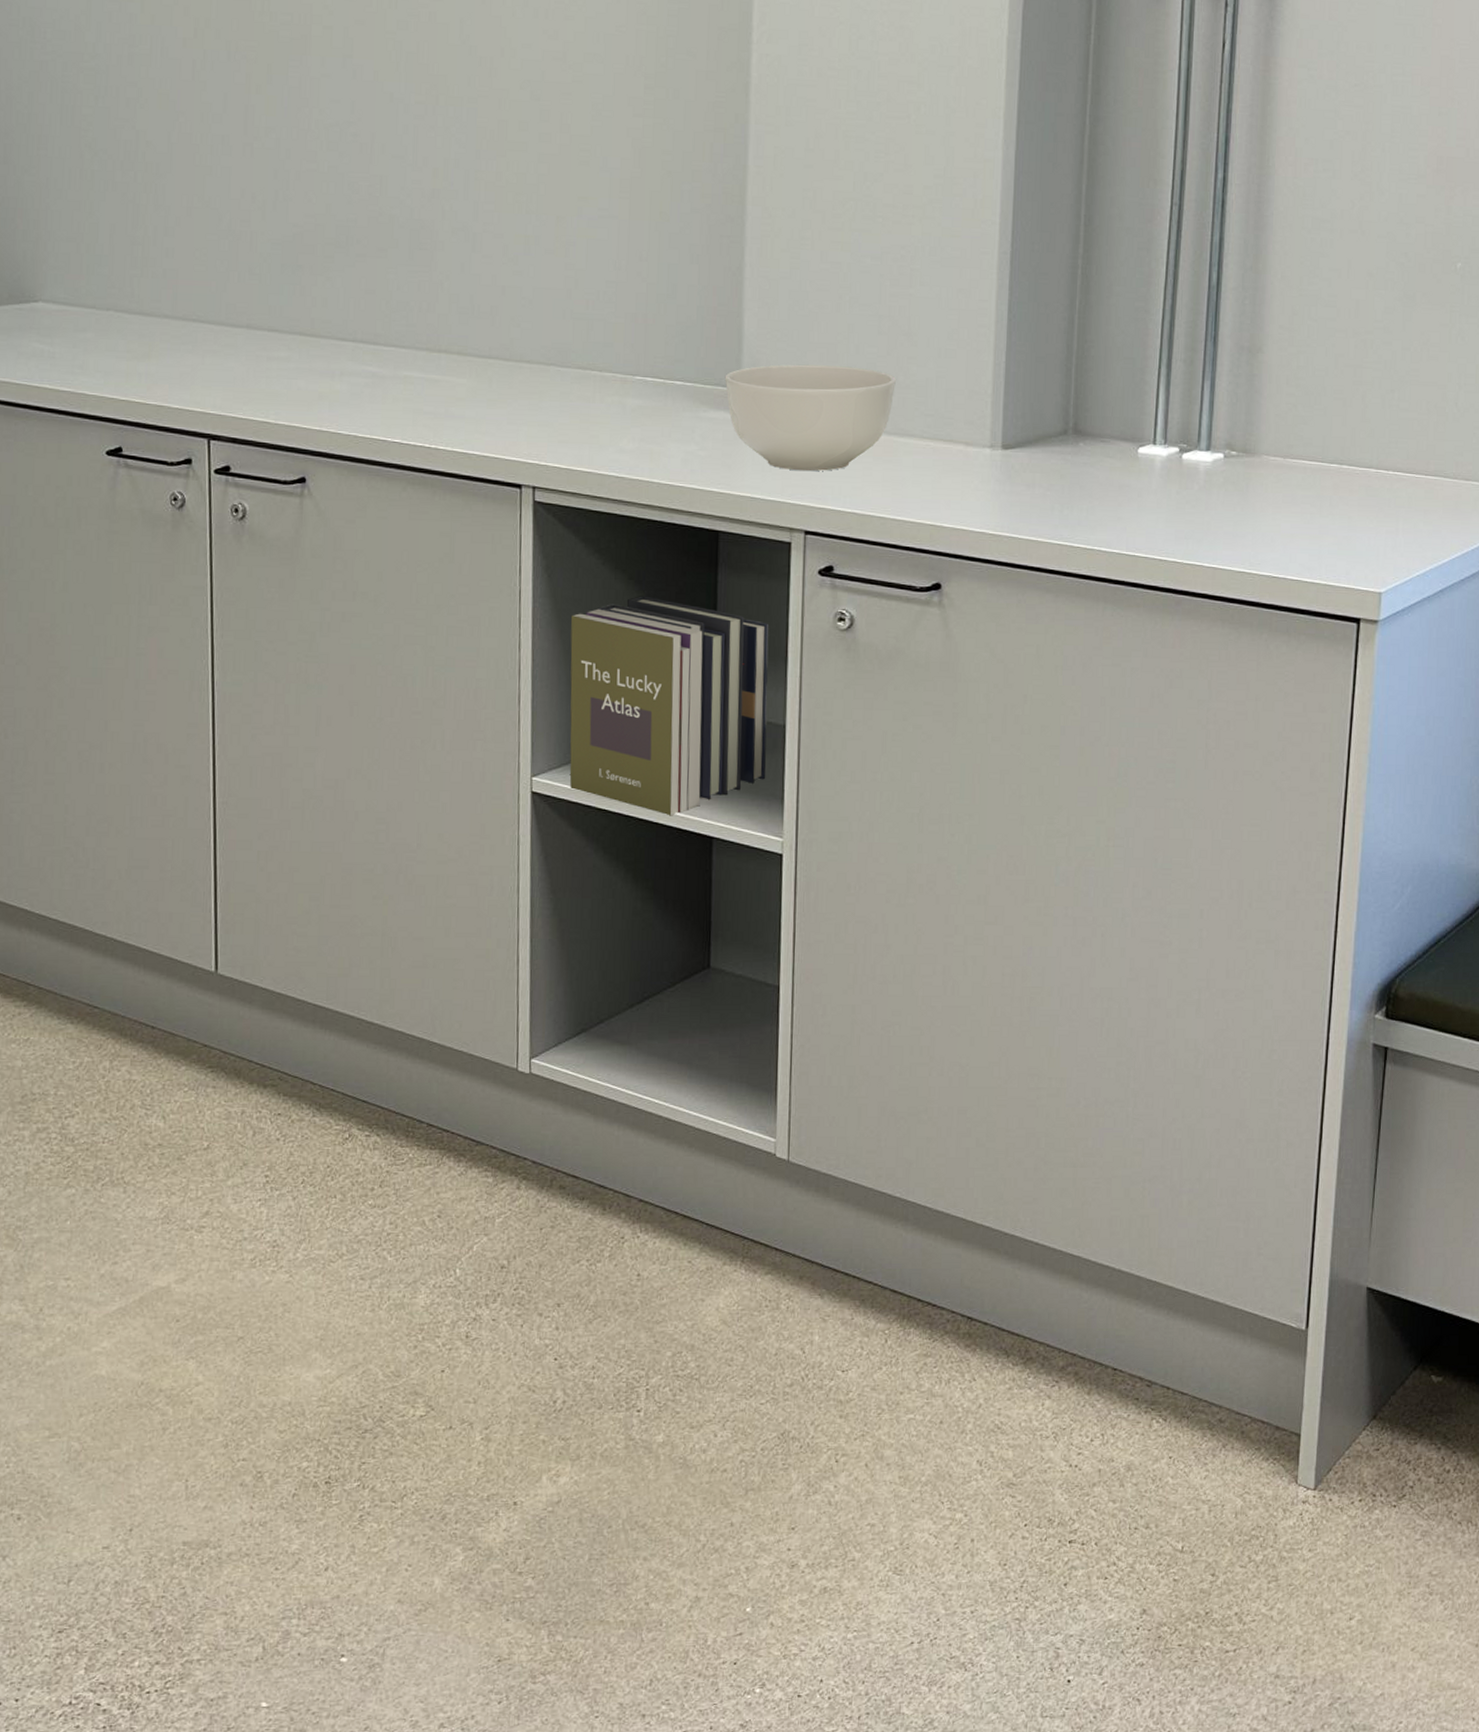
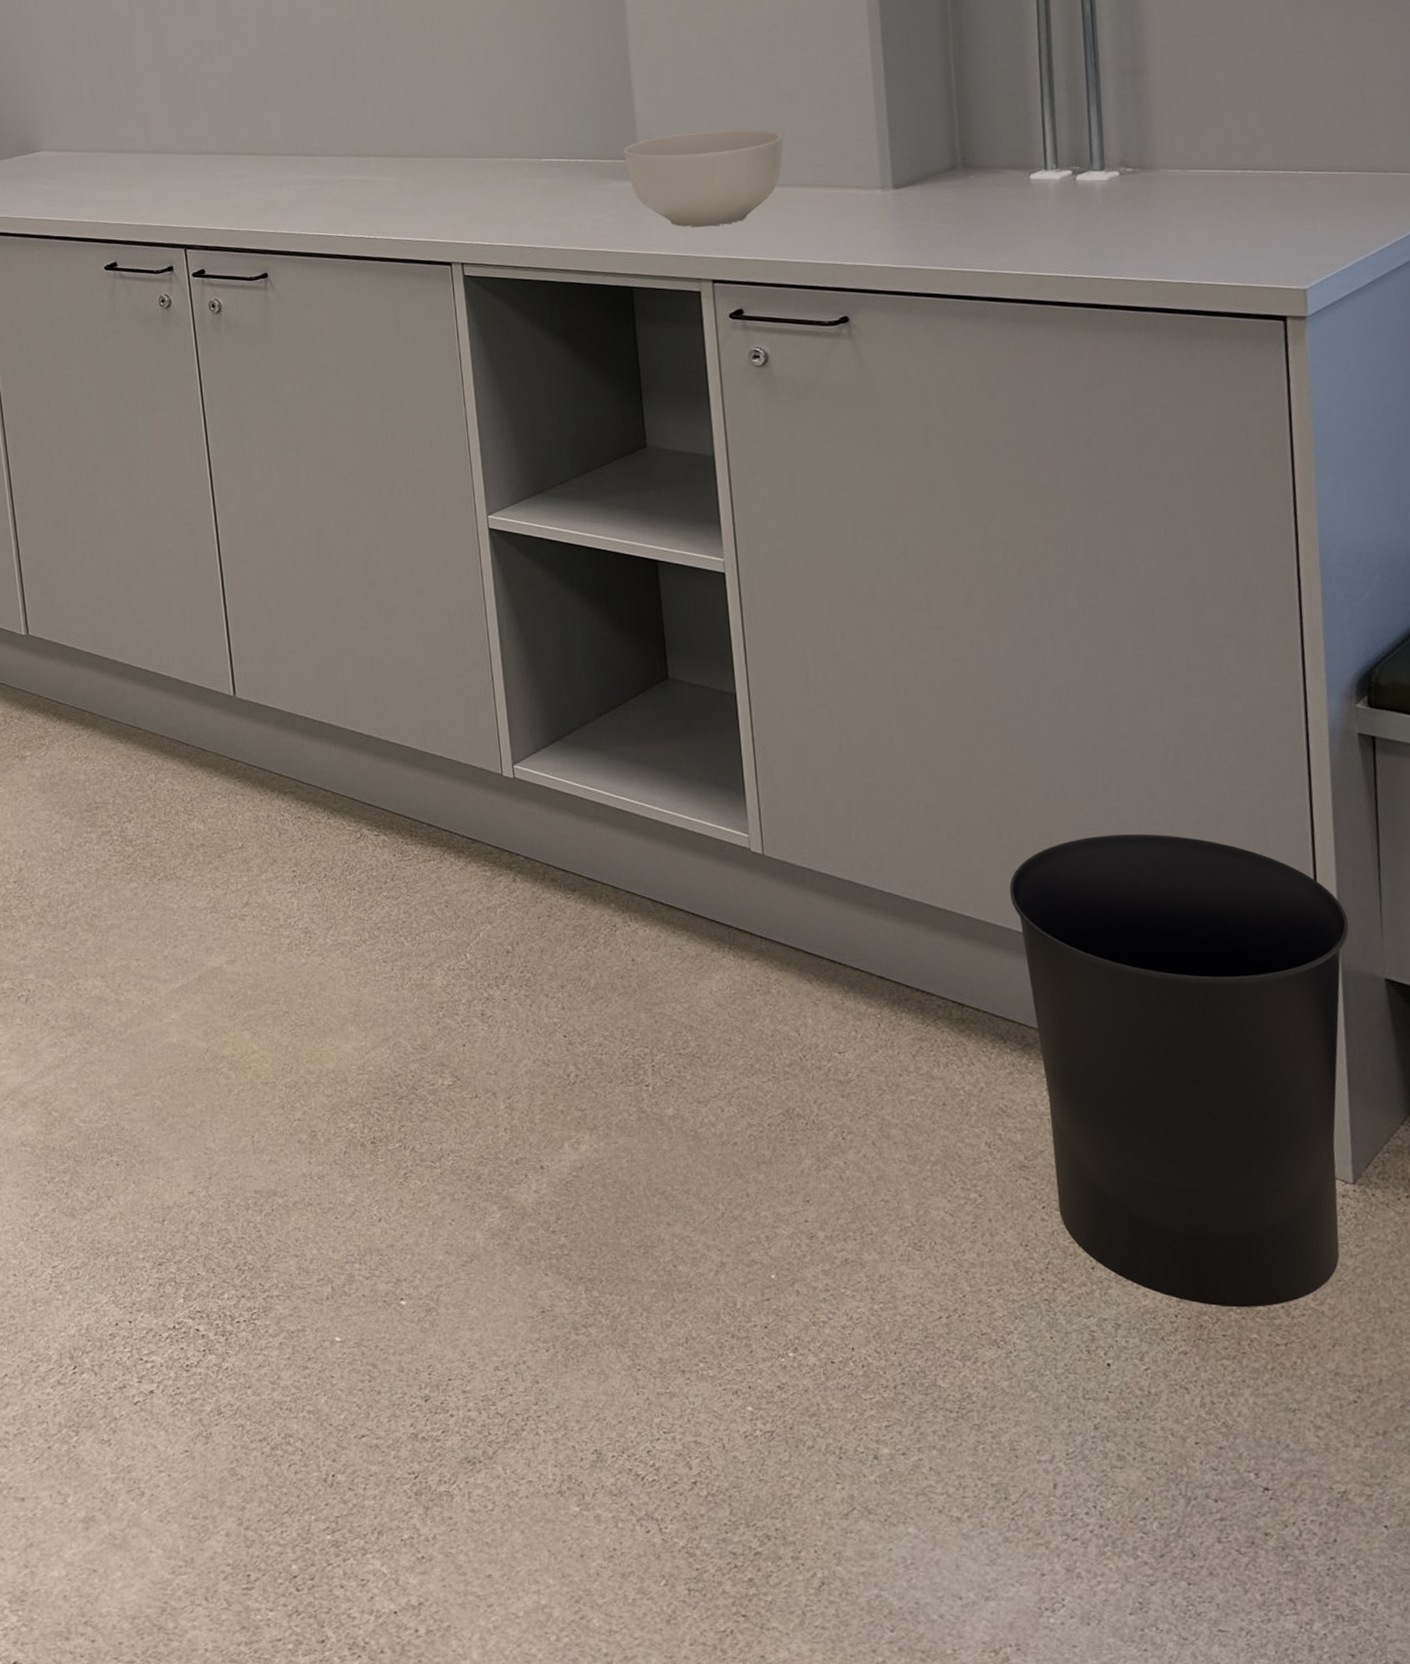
books: present [569,596,769,816] -> none [506,349,700,544]
waste bin: none [1030,1142,1342,1616] -> present [1009,834,1349,1307]

